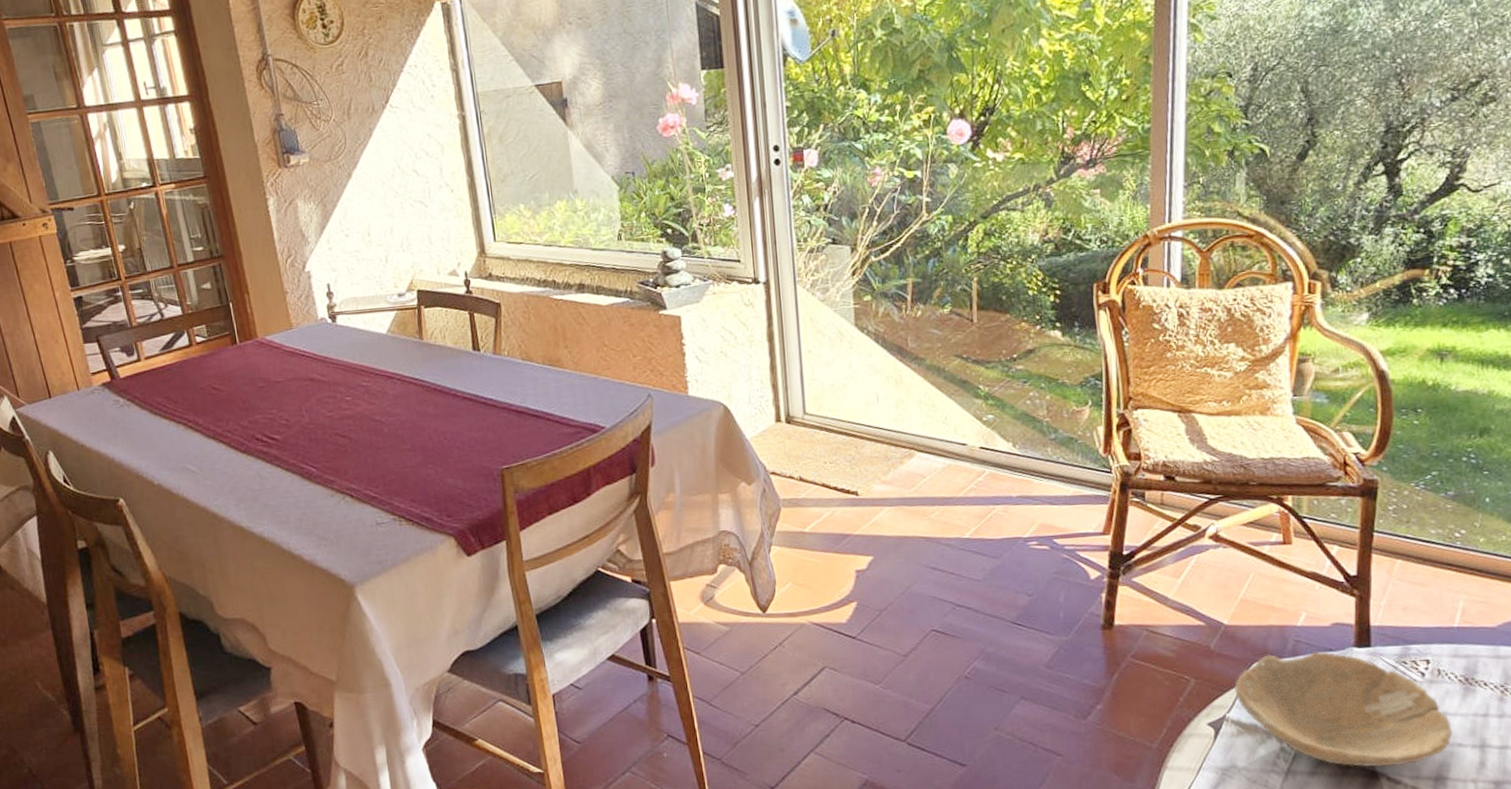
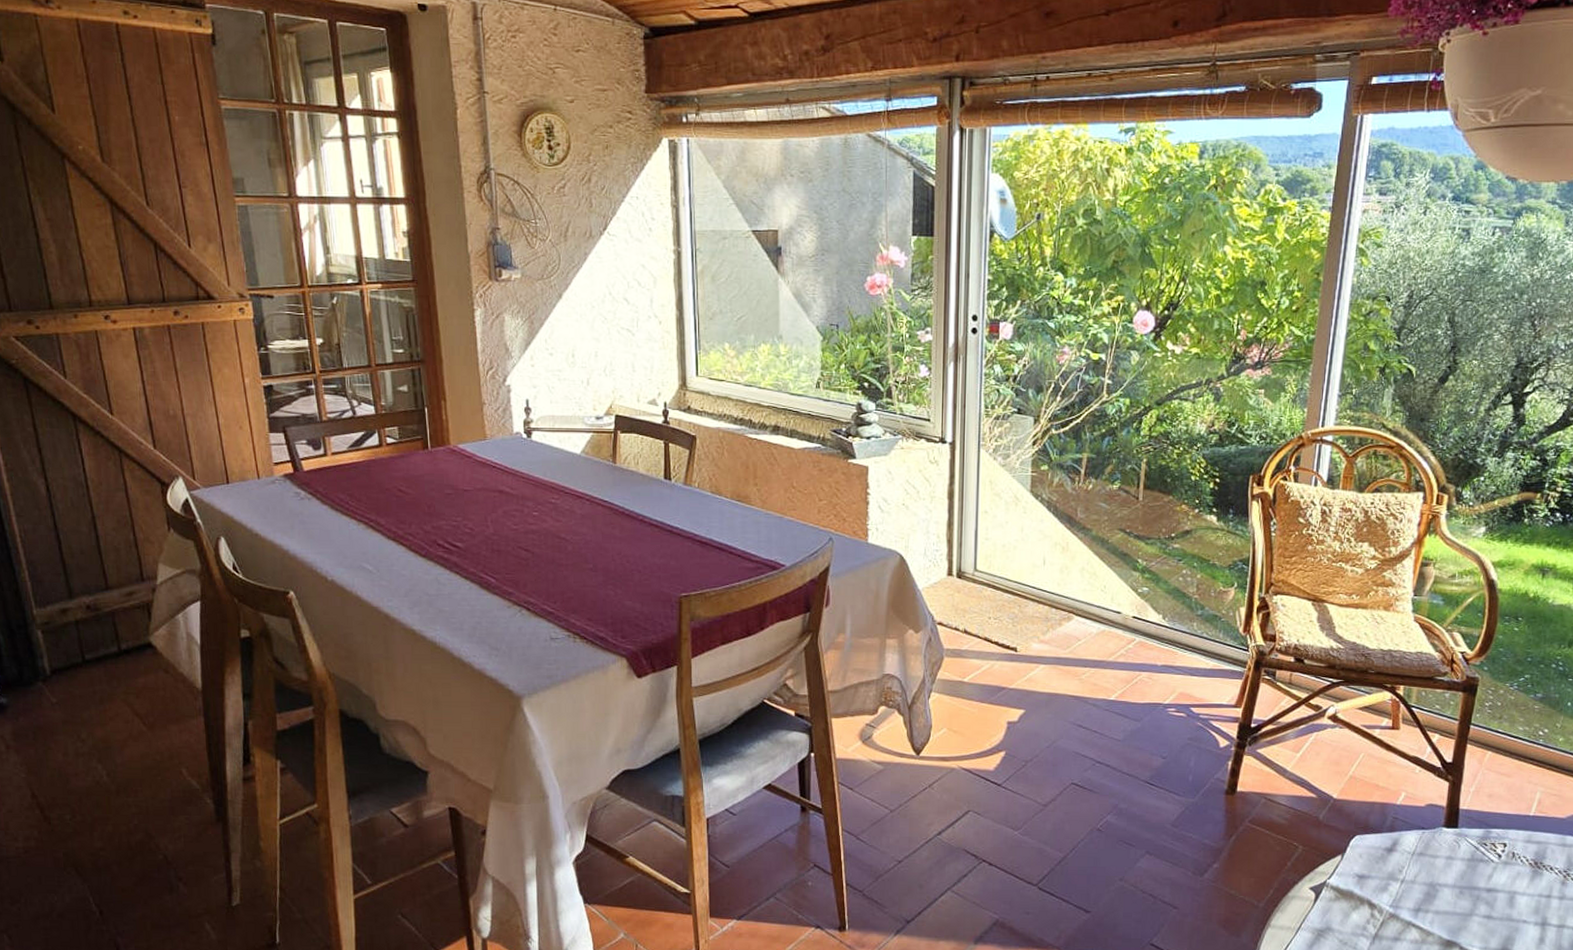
bowl: present [1234,652,1452,768] -> none [1336,828,1519,937]

